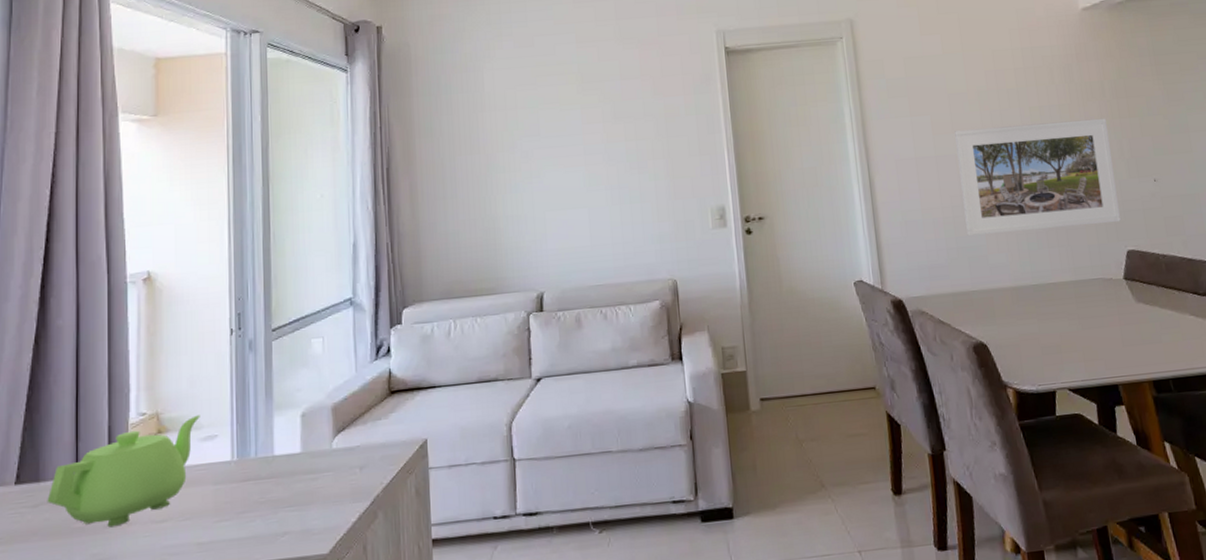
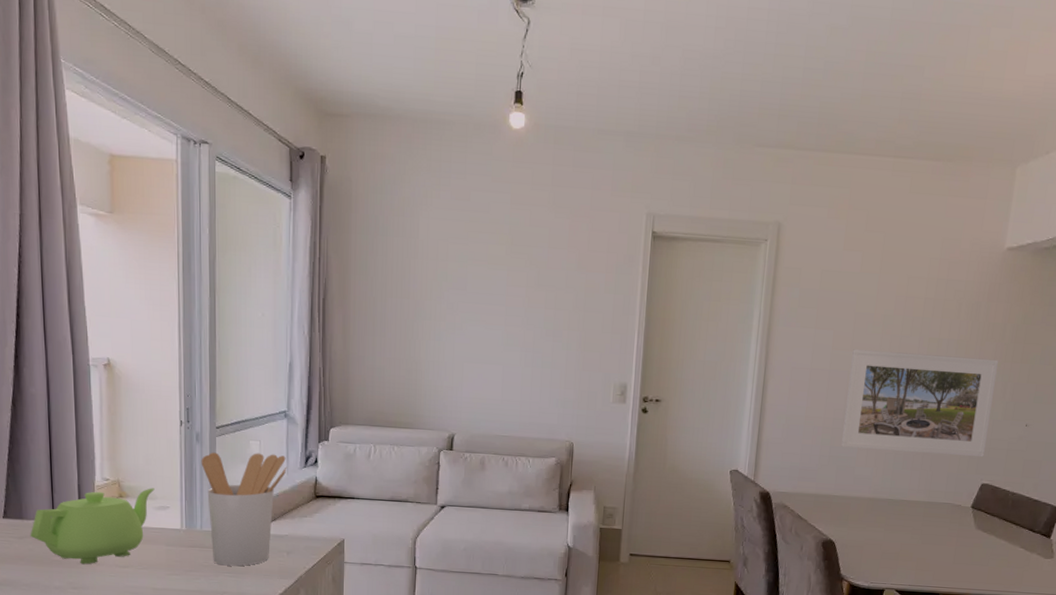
utensil holder: none [255,350,356,499] -> present [201,452,287,567]

